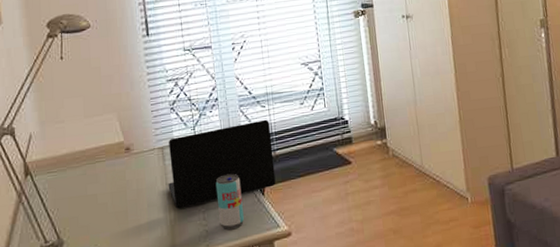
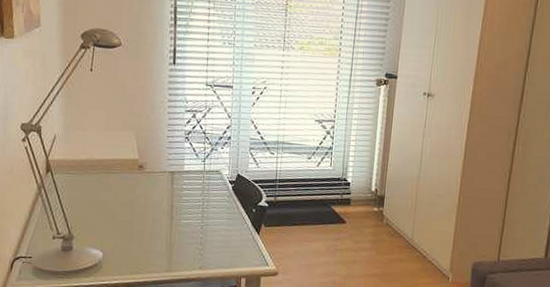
laptop: present [168,119,276,209] -> none [172,165,275,231]
beverage can: present [215,173,244,230] -> none [214,208,240,259]

